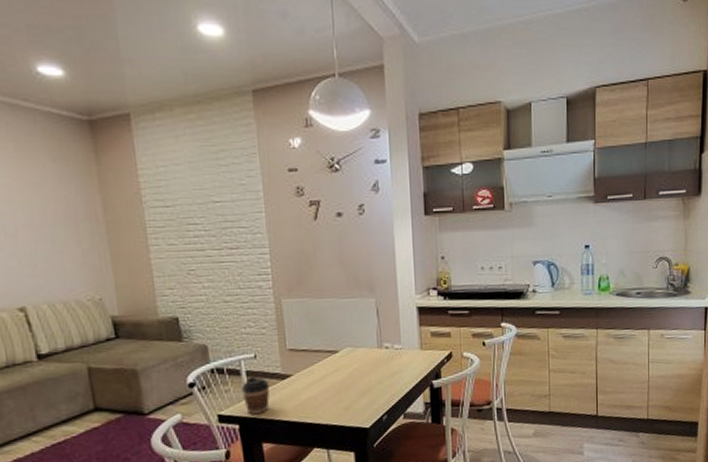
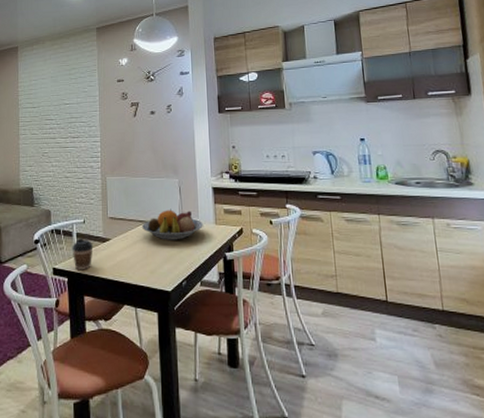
fruit bowl: none [332,334,406,372] -> present [142,208,203,241]

